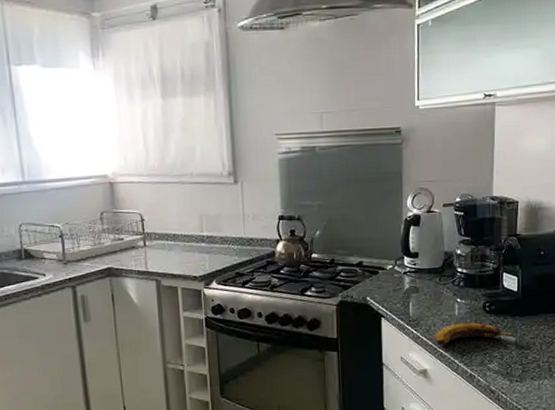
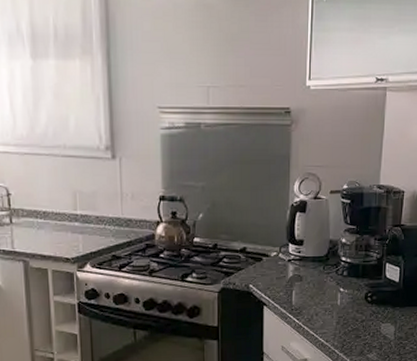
banana: present [434,322,516,346] -> none [315,312,395,335]

